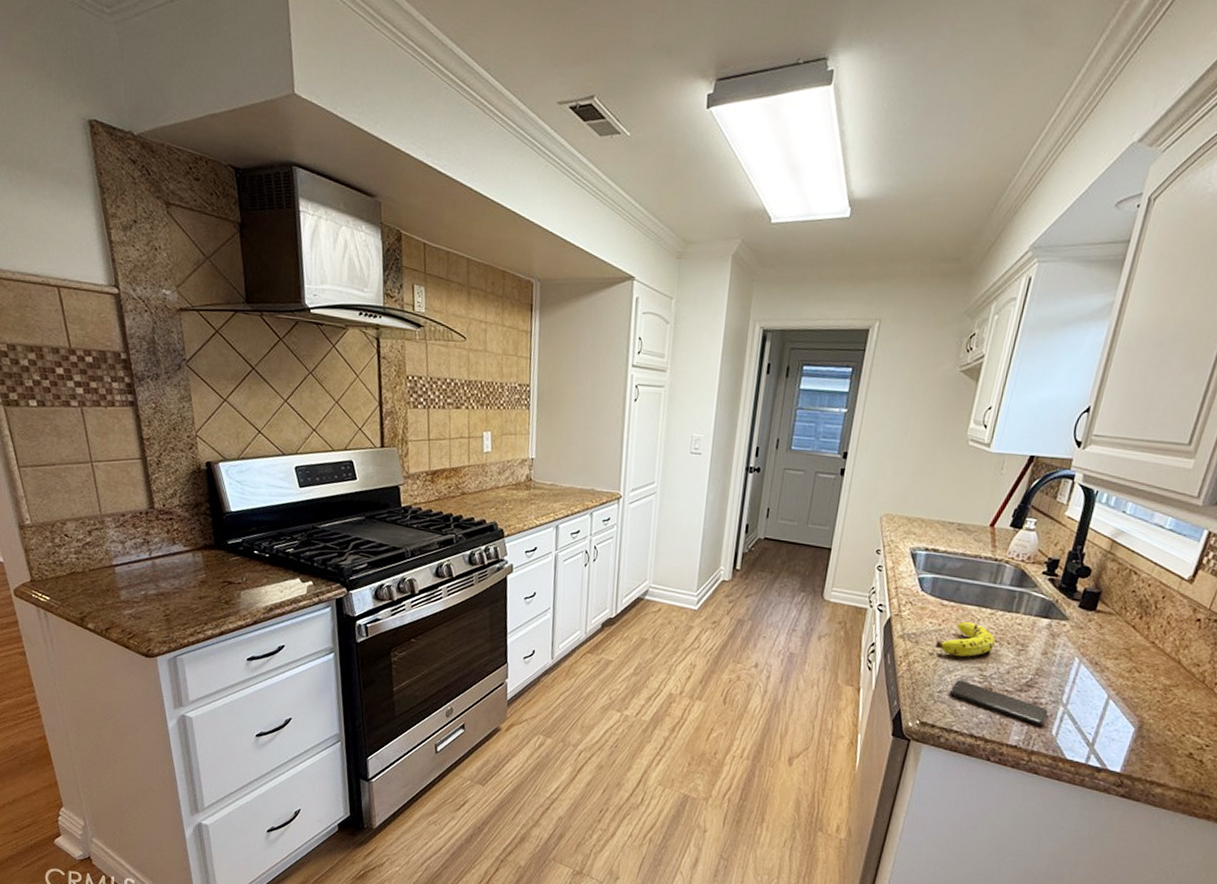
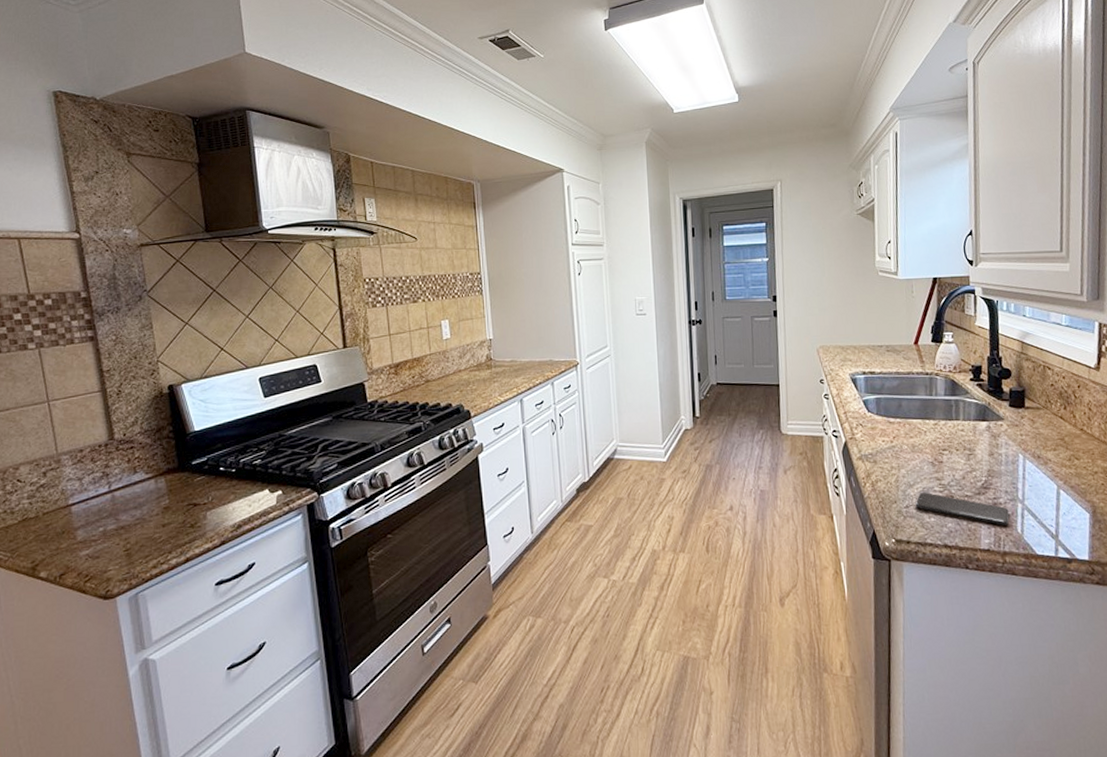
fruit: present [935,621,996,657] -> none [892,434,945,470]

